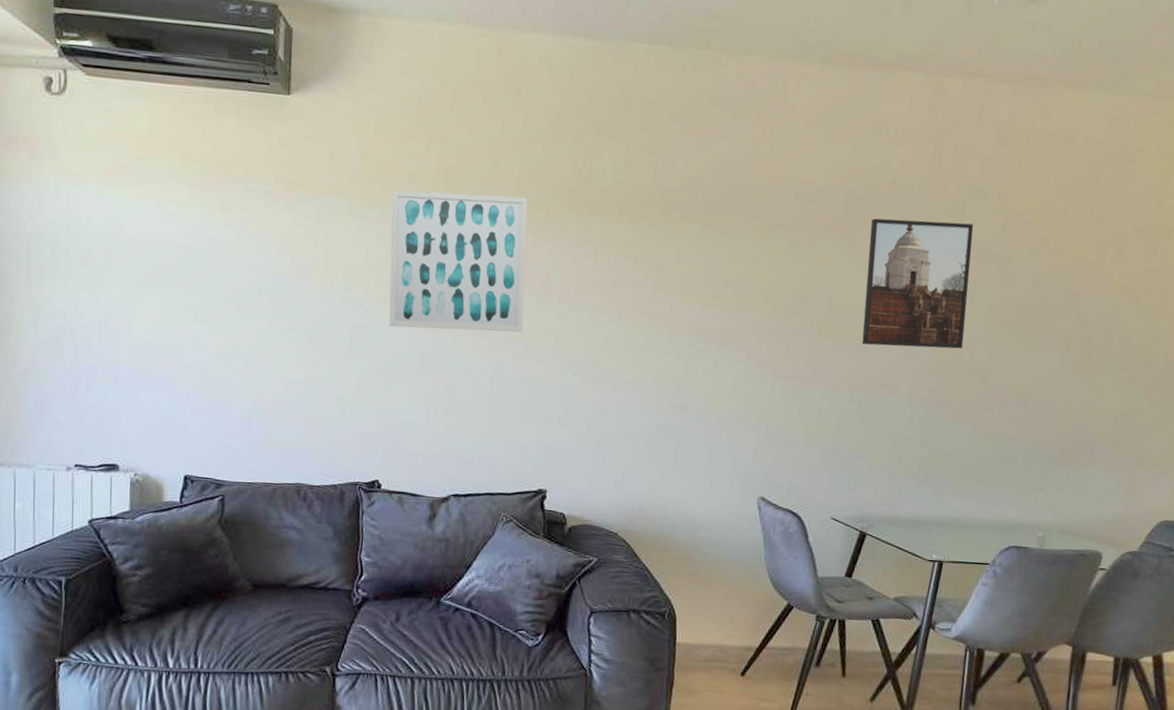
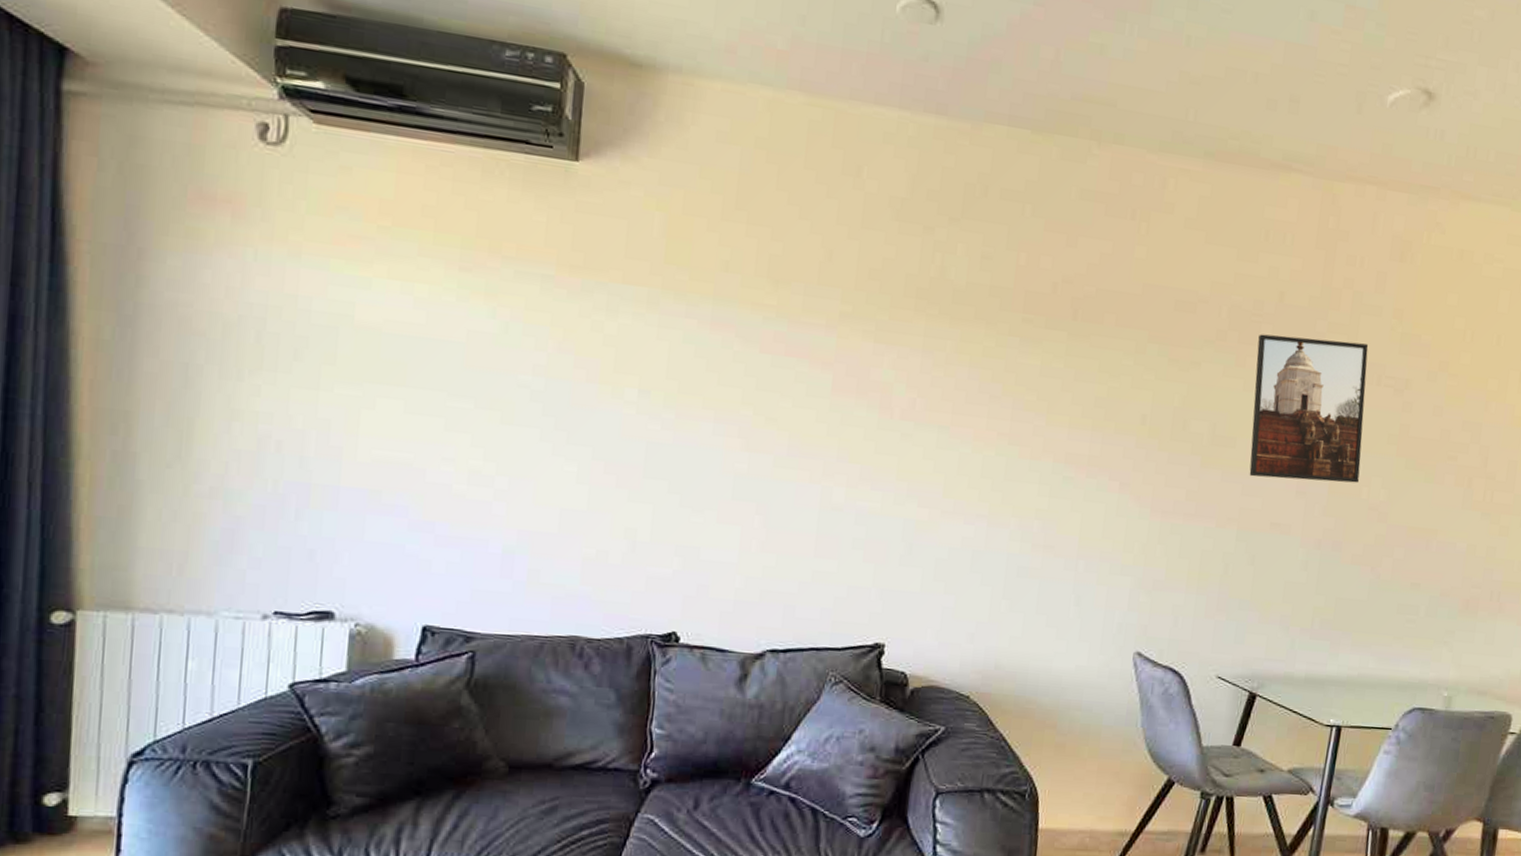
wall art: present [388,189,528,333] -> none [694,279,868,454]

